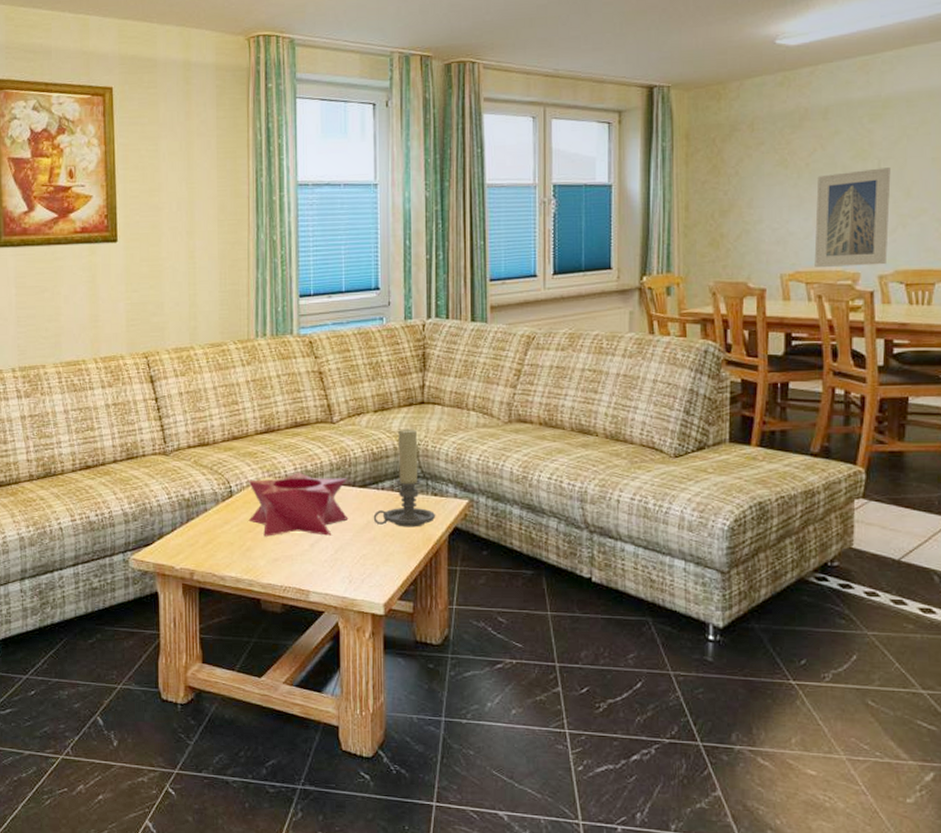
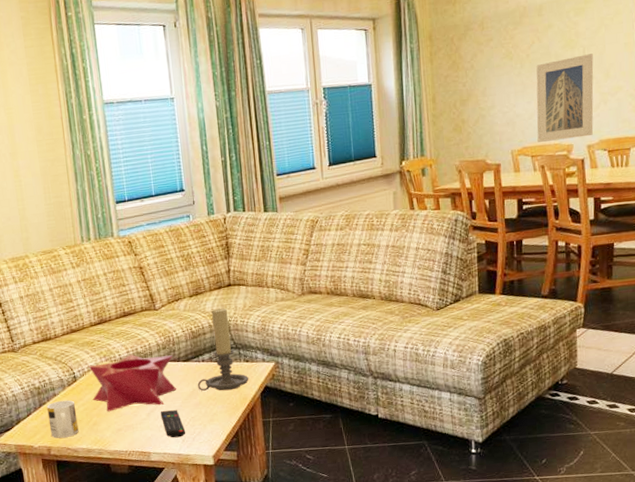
mug: none [195,517,229,561] -> present [47,400,79,438]
remote control: none [326,542,354,577] -> present [160,410,186,438]

